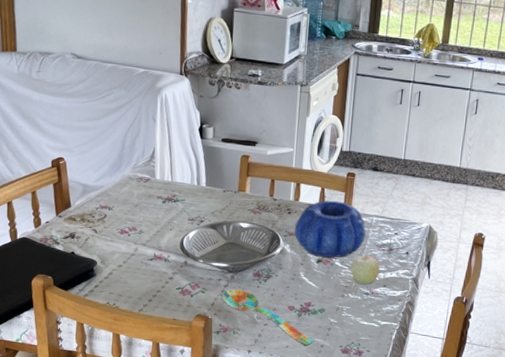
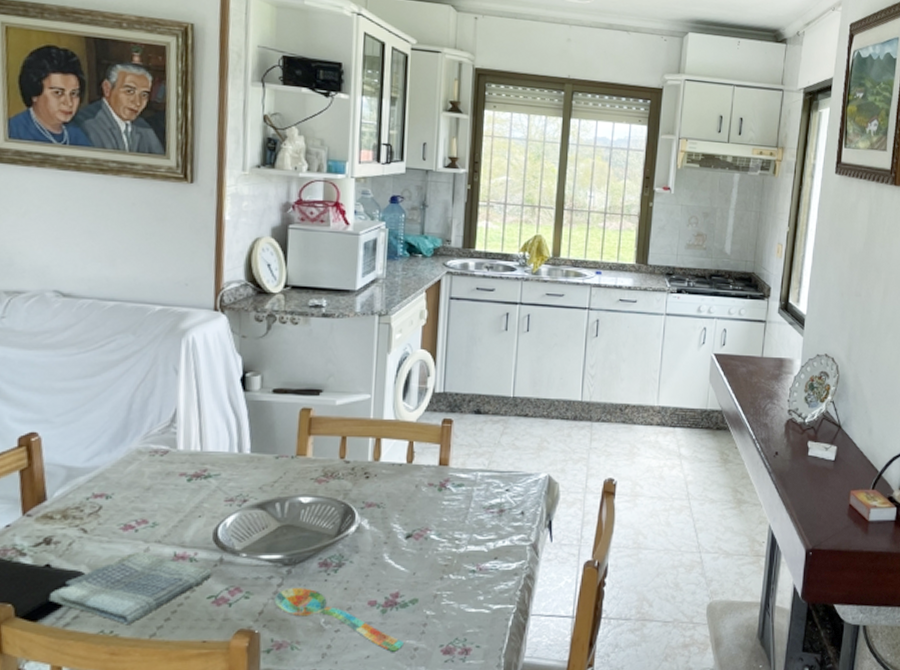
dish towel: none [74,250,180,301] -> present [48,551,213,626]
decorative bowl: present [294,200,366,258] -> none [374,456,469,530]
fruit: present [351,254,380,285] -> none [451,520,489,561]

